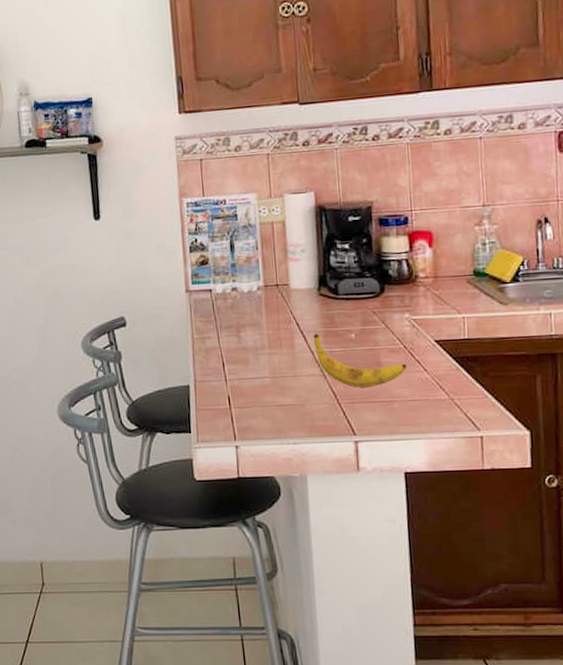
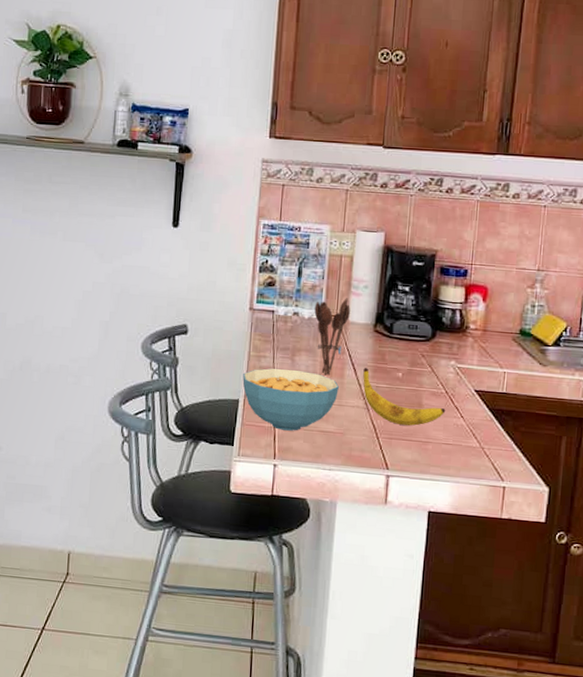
cereal bowl: none [189,346,291,410] -> present [242,368,339,431]
utensil holder: none [252,265,291,348] -> present [314,298,350,376]

